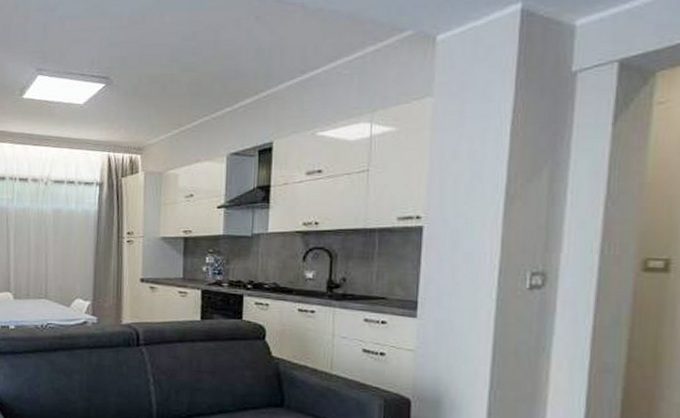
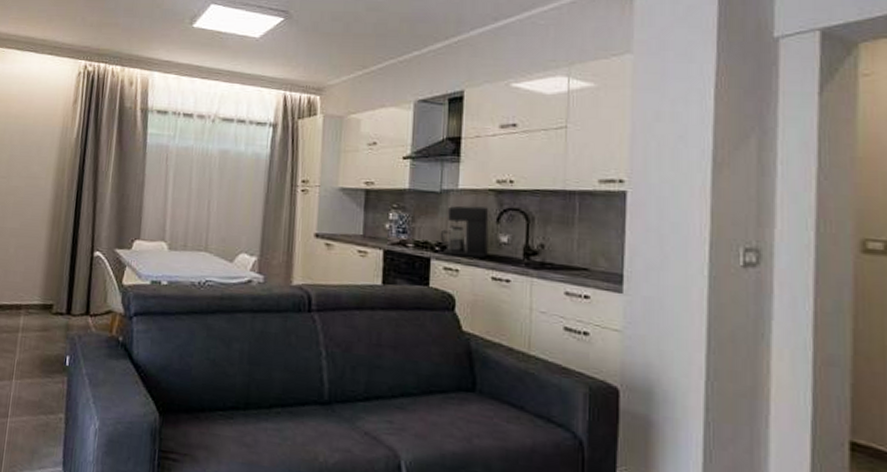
coffee maker: none [251,247,296,293] -> present [440,205,489,258]

